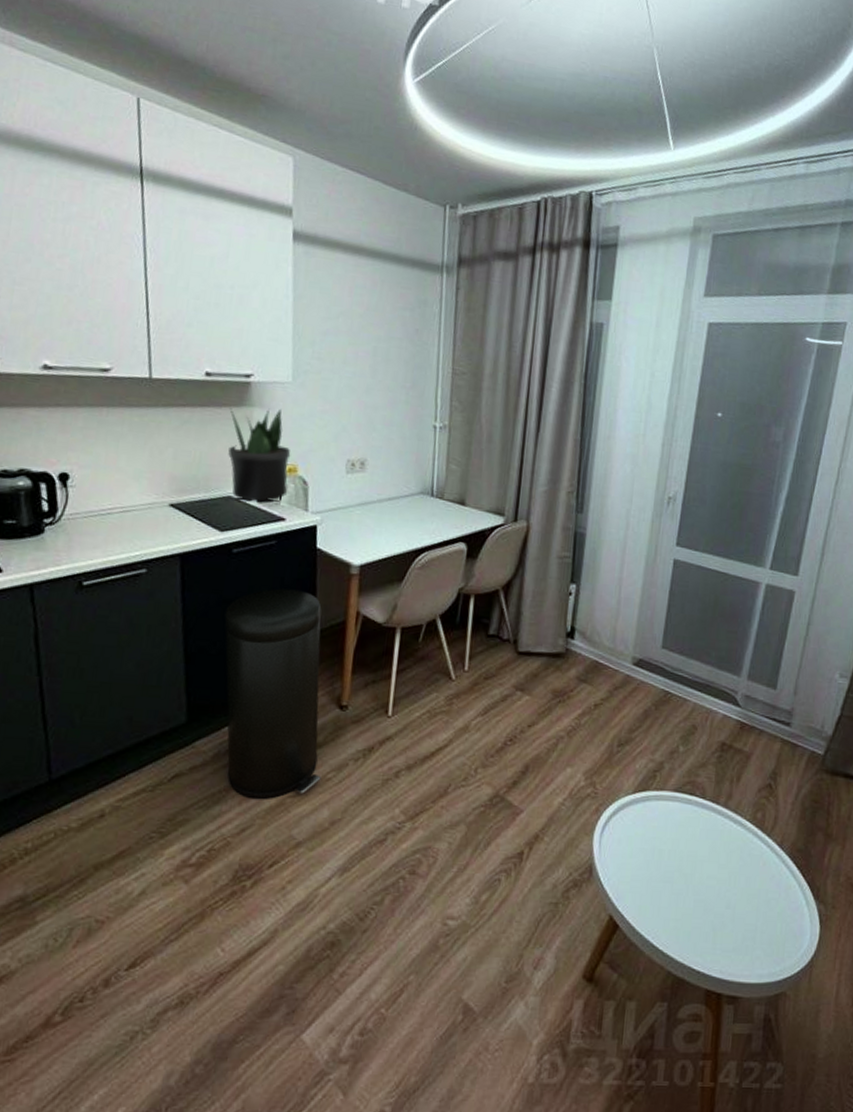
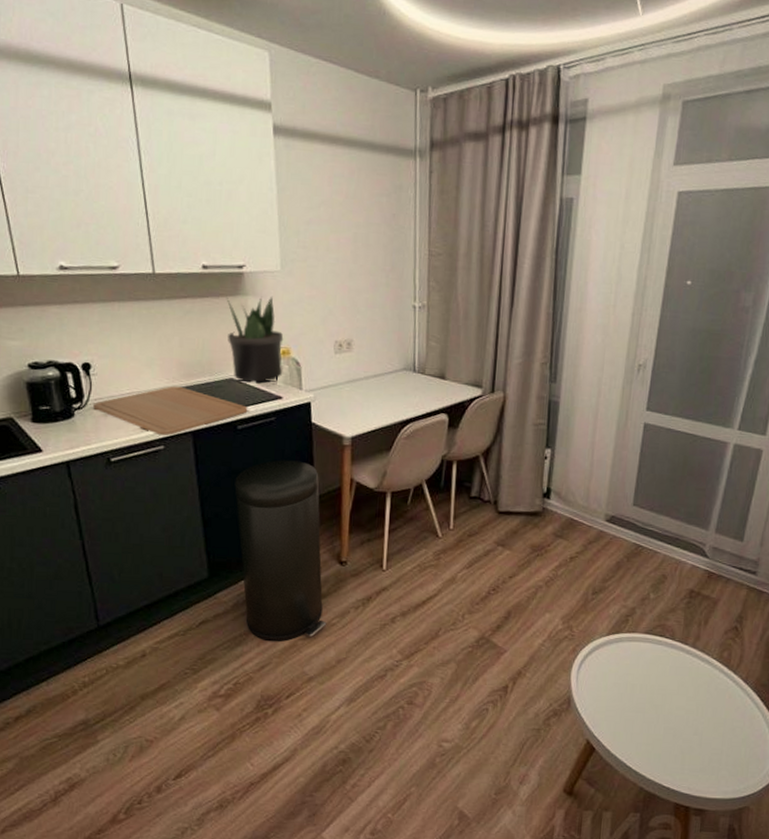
chopping board: none [67,502,246,558] -> present [93,386,248,436]

